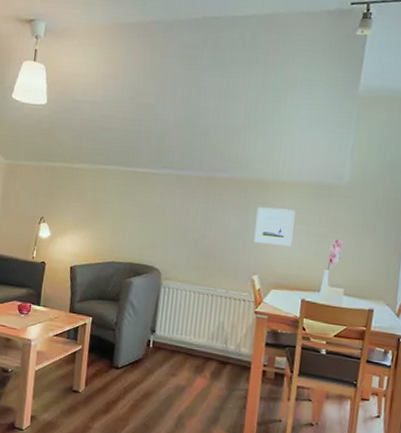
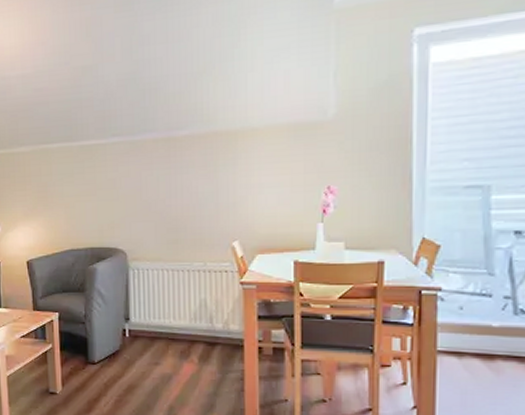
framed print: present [253,206,296,246] -> none [227,159,274,204]

